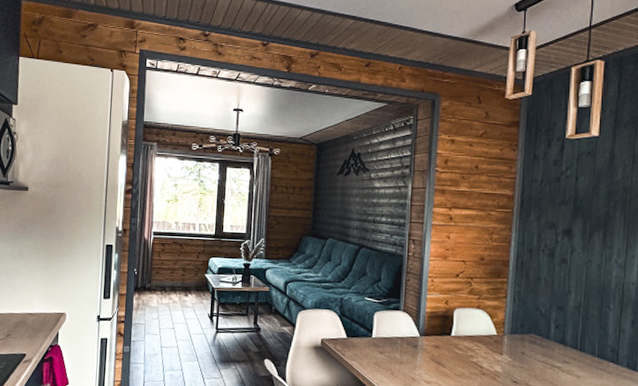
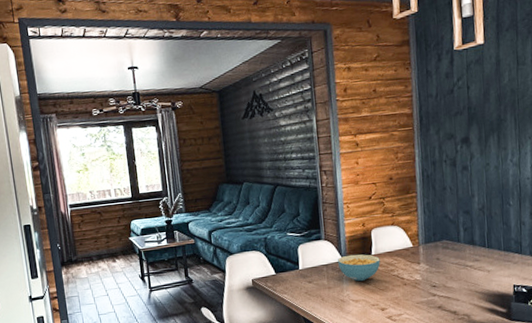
cereal bowl: none [414,331,459,363] -> present [338,254,380,282]

